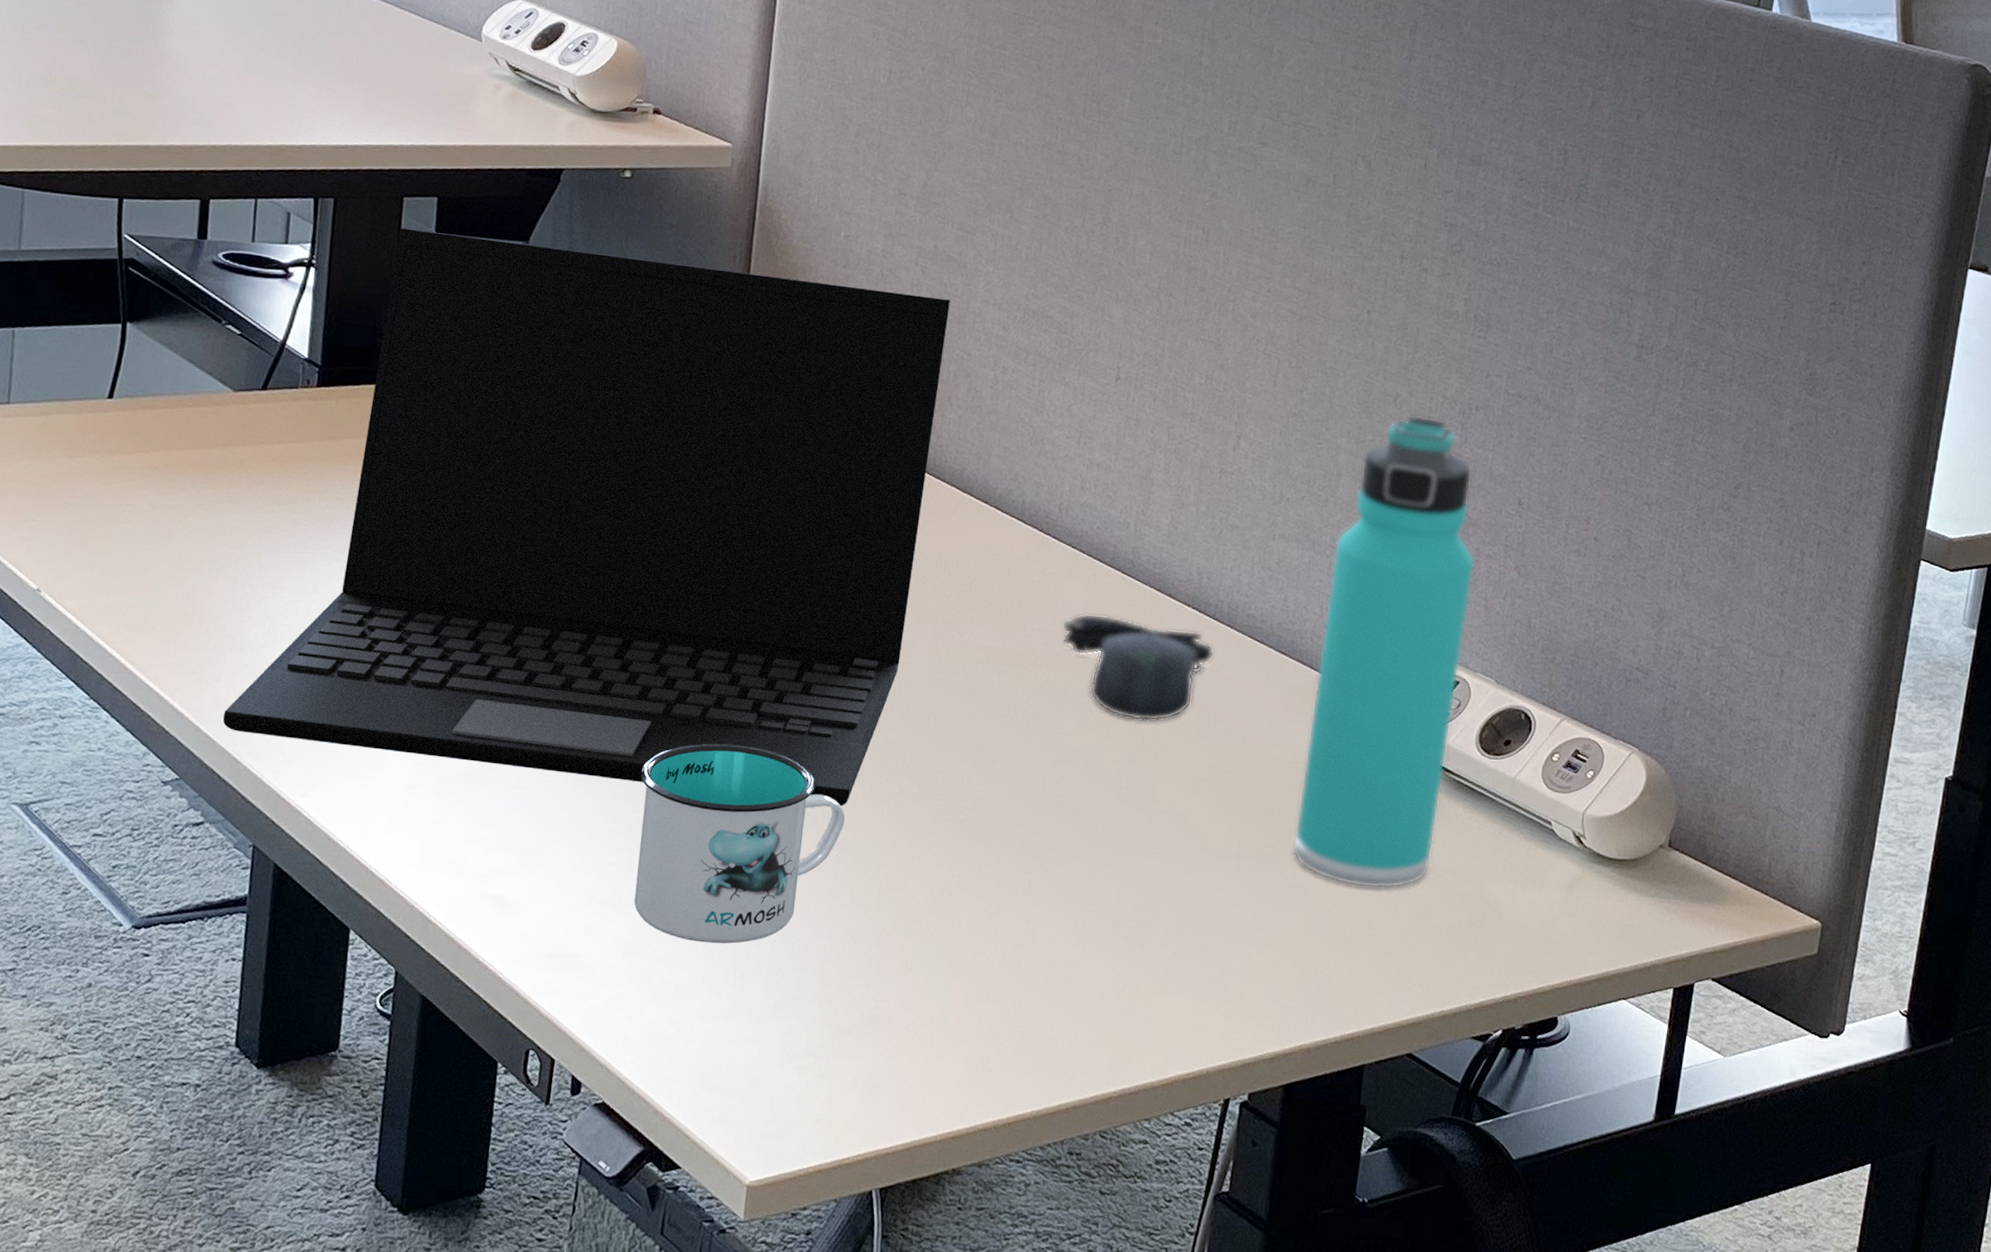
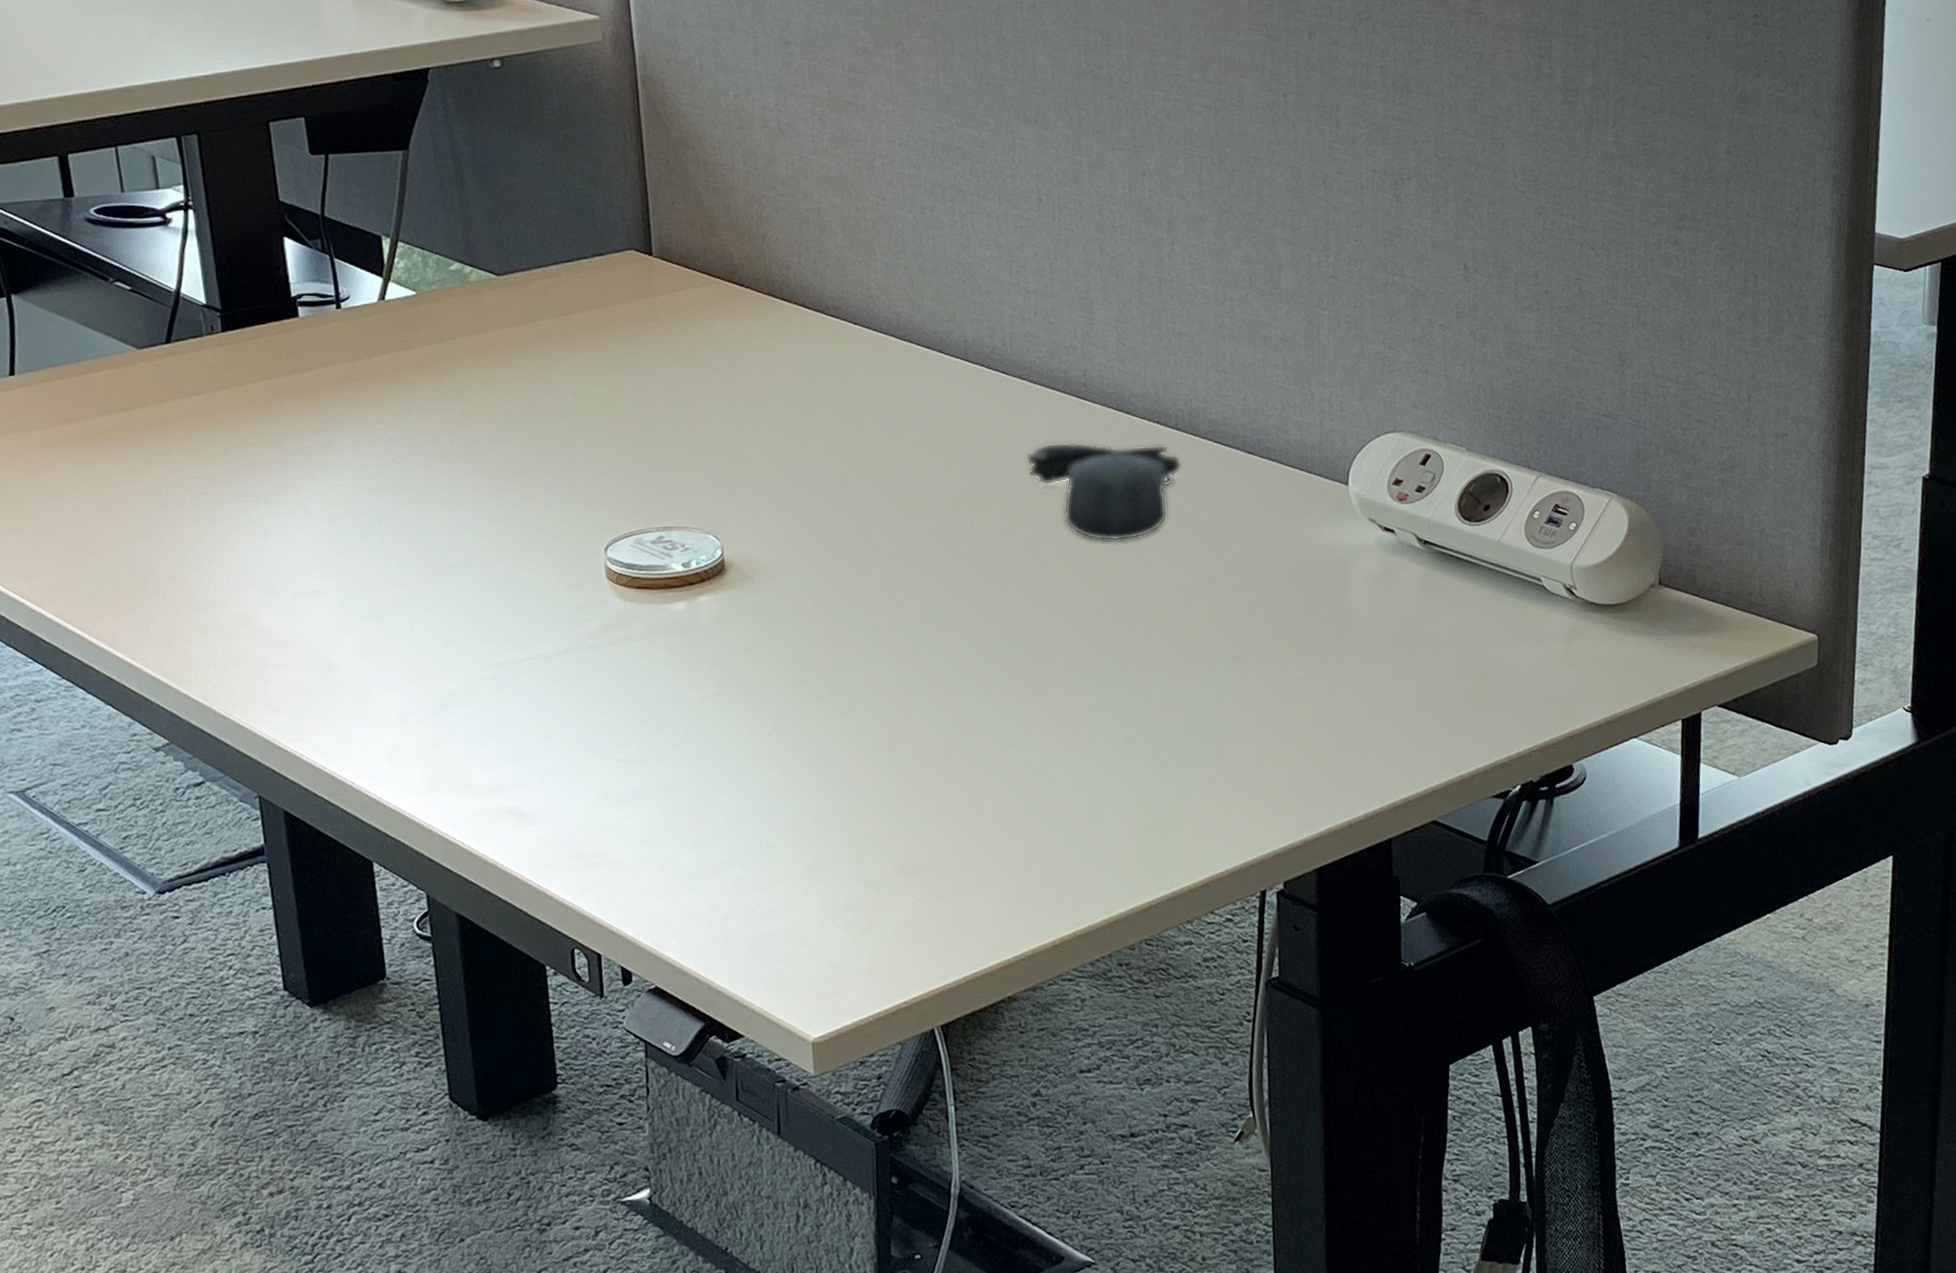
laptop: present [222,228,950,806] -> none [199,145,869,689]
mug: present [634,743,845,944] -> none [630,625,843,822]
thermos bottle: present [1292,414,1475,889] -> none [1286,193,1430,670]

